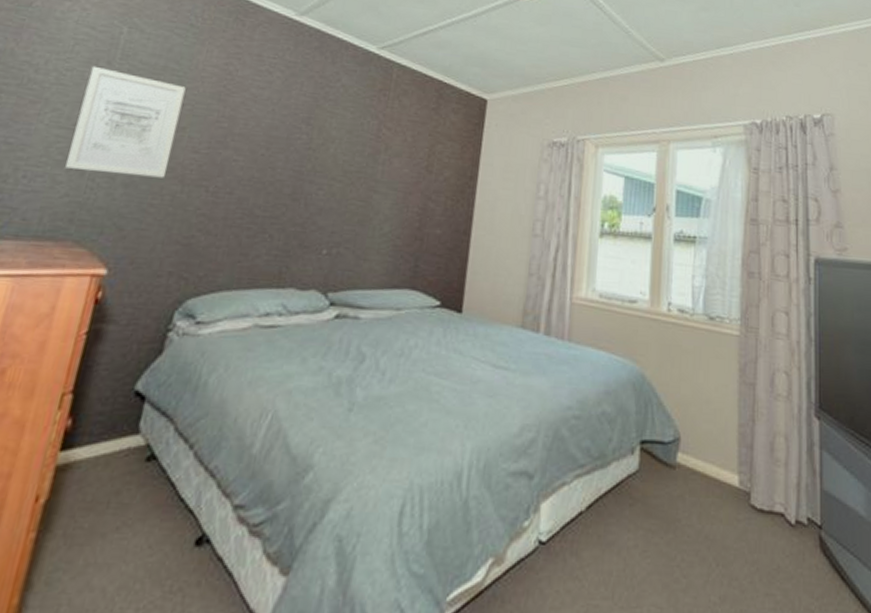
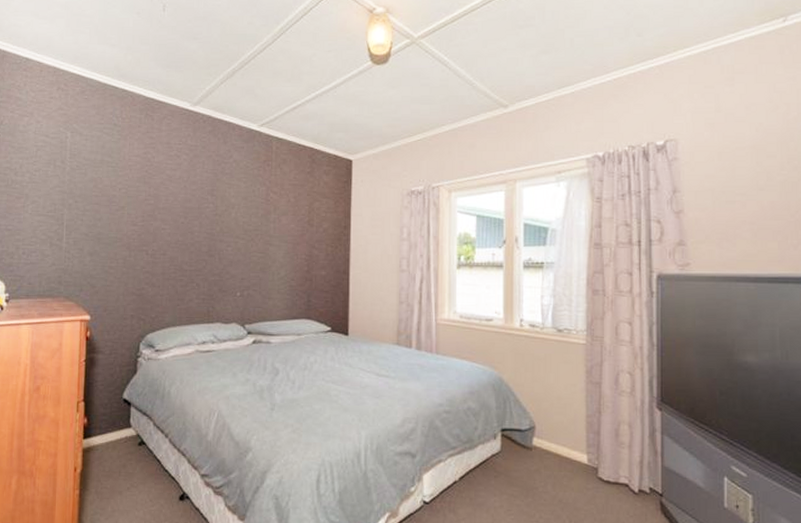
wall art: present [65,66,186,178] -> none [49,165,119,247]

